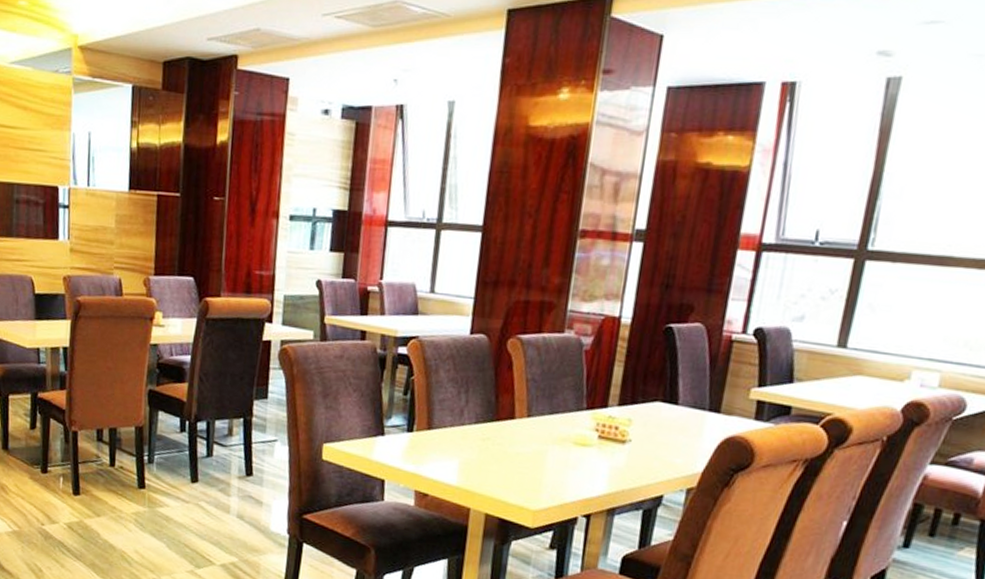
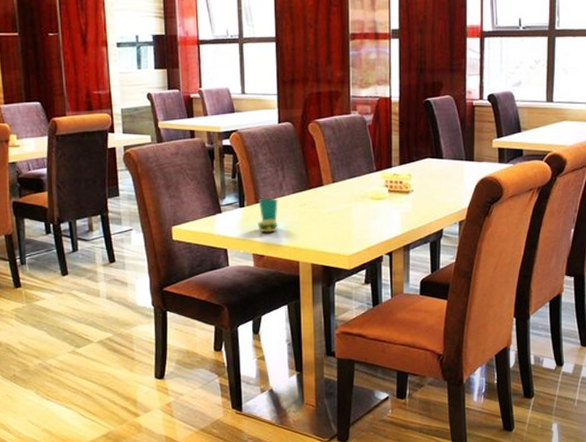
cup: none [426,424,456,468] -> present [258,198,279,233]

